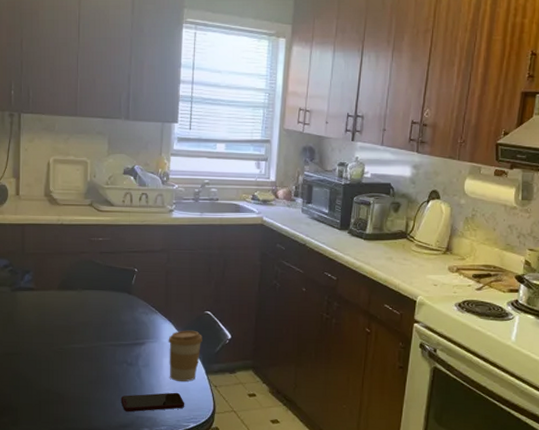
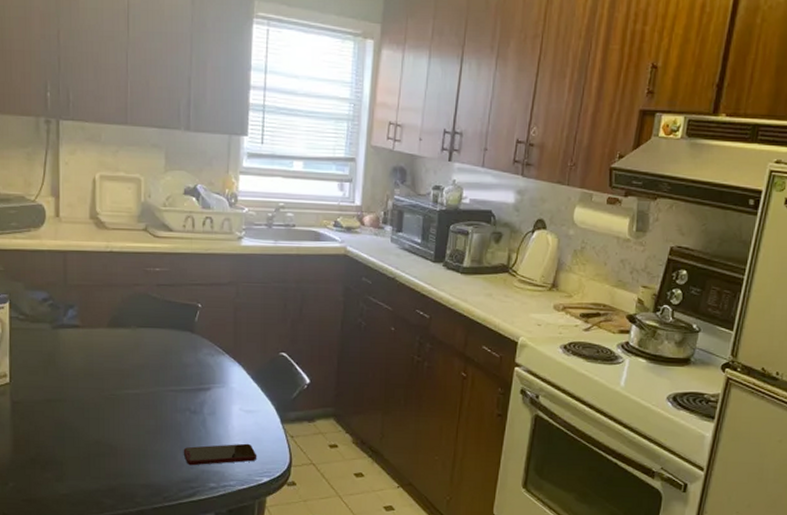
coffee cup: present [168,330,202,382] -> none [237,373,277,431]

